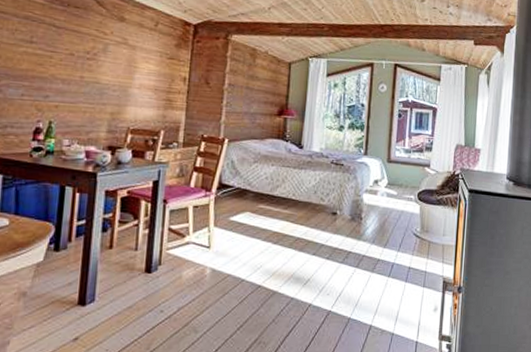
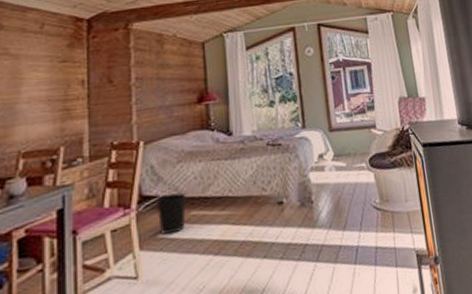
wastebasket: none [231,187,257,220] -> present [155,192,187,235]

